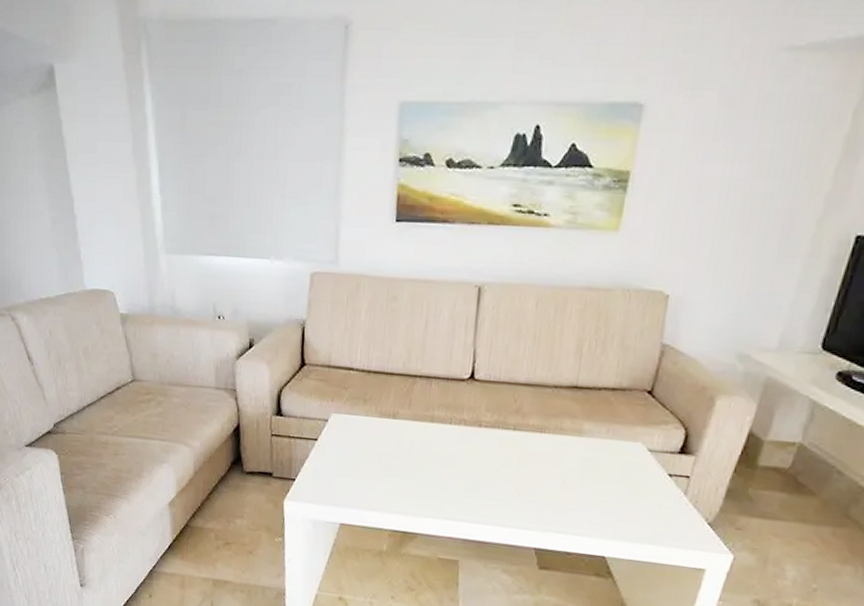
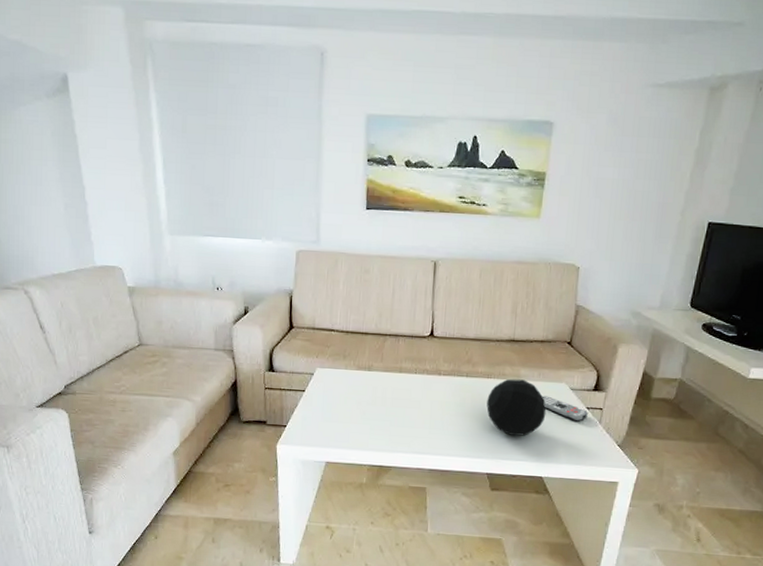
decorative orb: none [537,434,615,506] -> present [486,378,546,437]
remote control: none [611,457,670,491] -> present [543,396,588,422]

